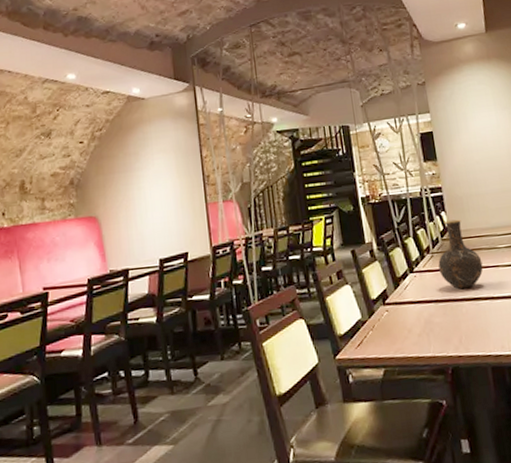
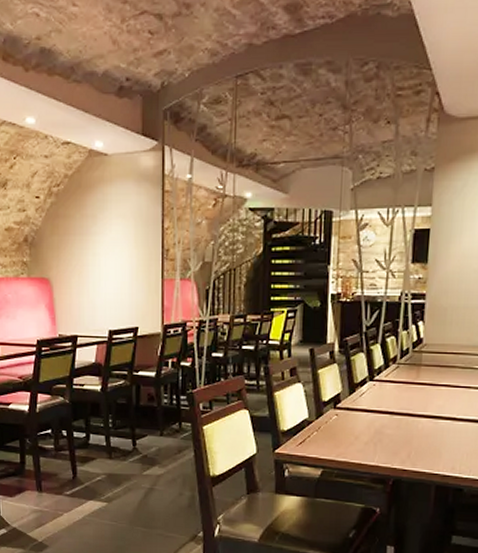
vase: present [438,219,483,290] -> none [402,331,453,406]

